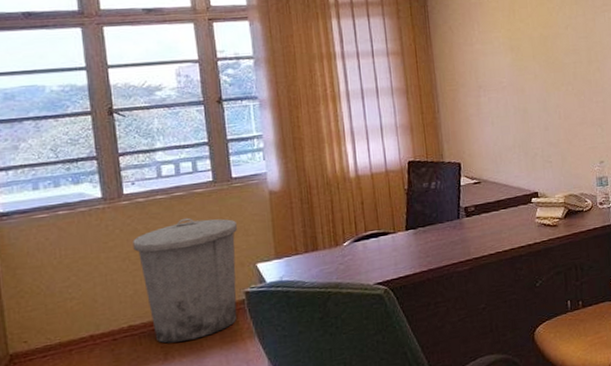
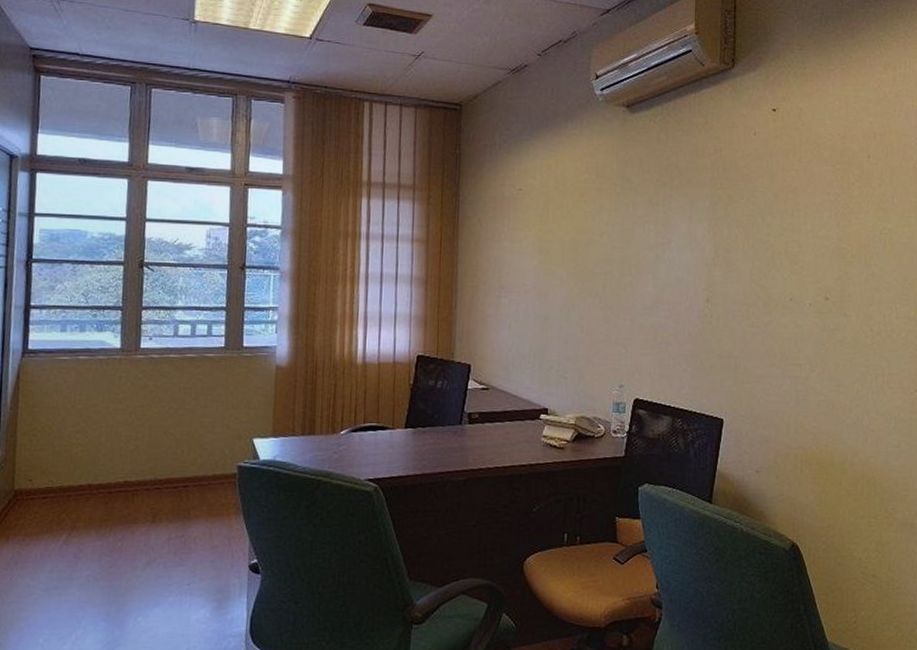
trash can: present [133,217,238,344] -> none [141,380,241,506]

